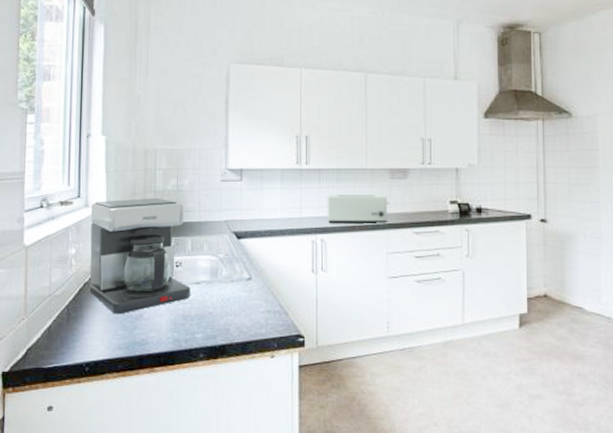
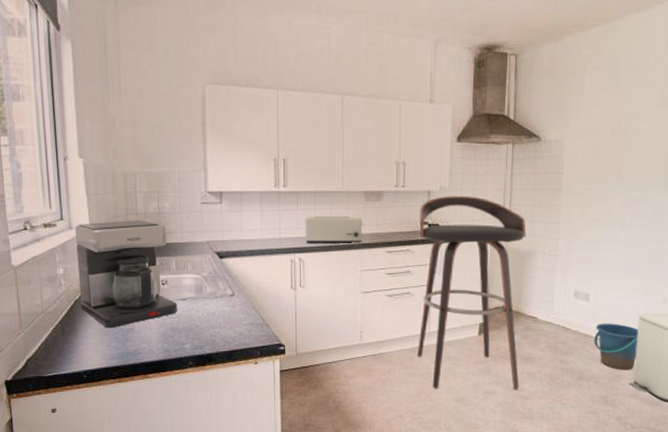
bar stool: none [447,174,570,395] -> present [417,196,527,390]

